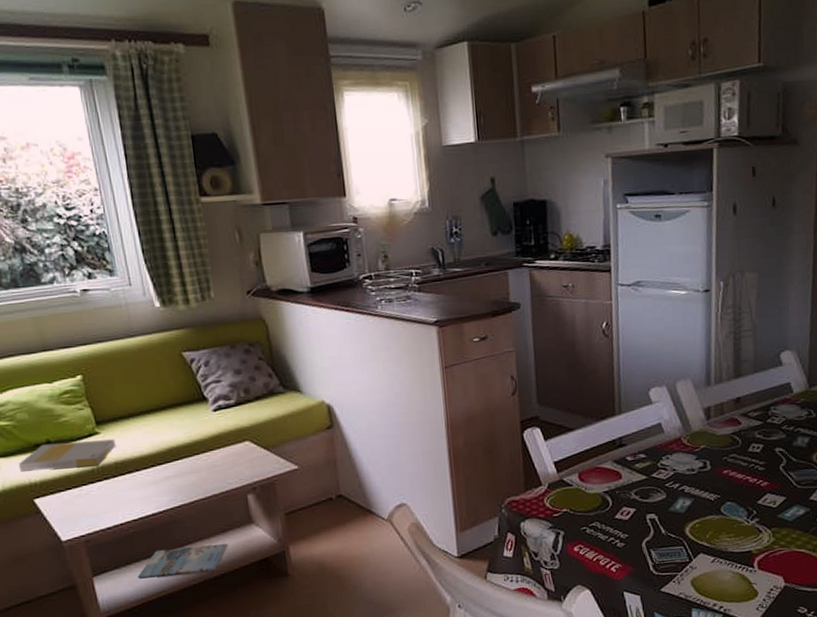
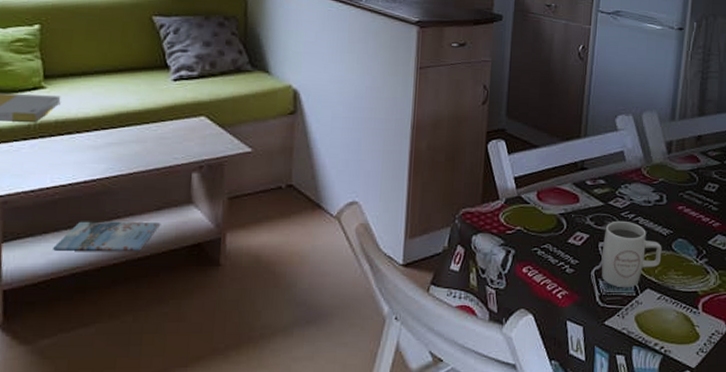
mug: none [650,491,712,556] -> present [601,220,662,288]

